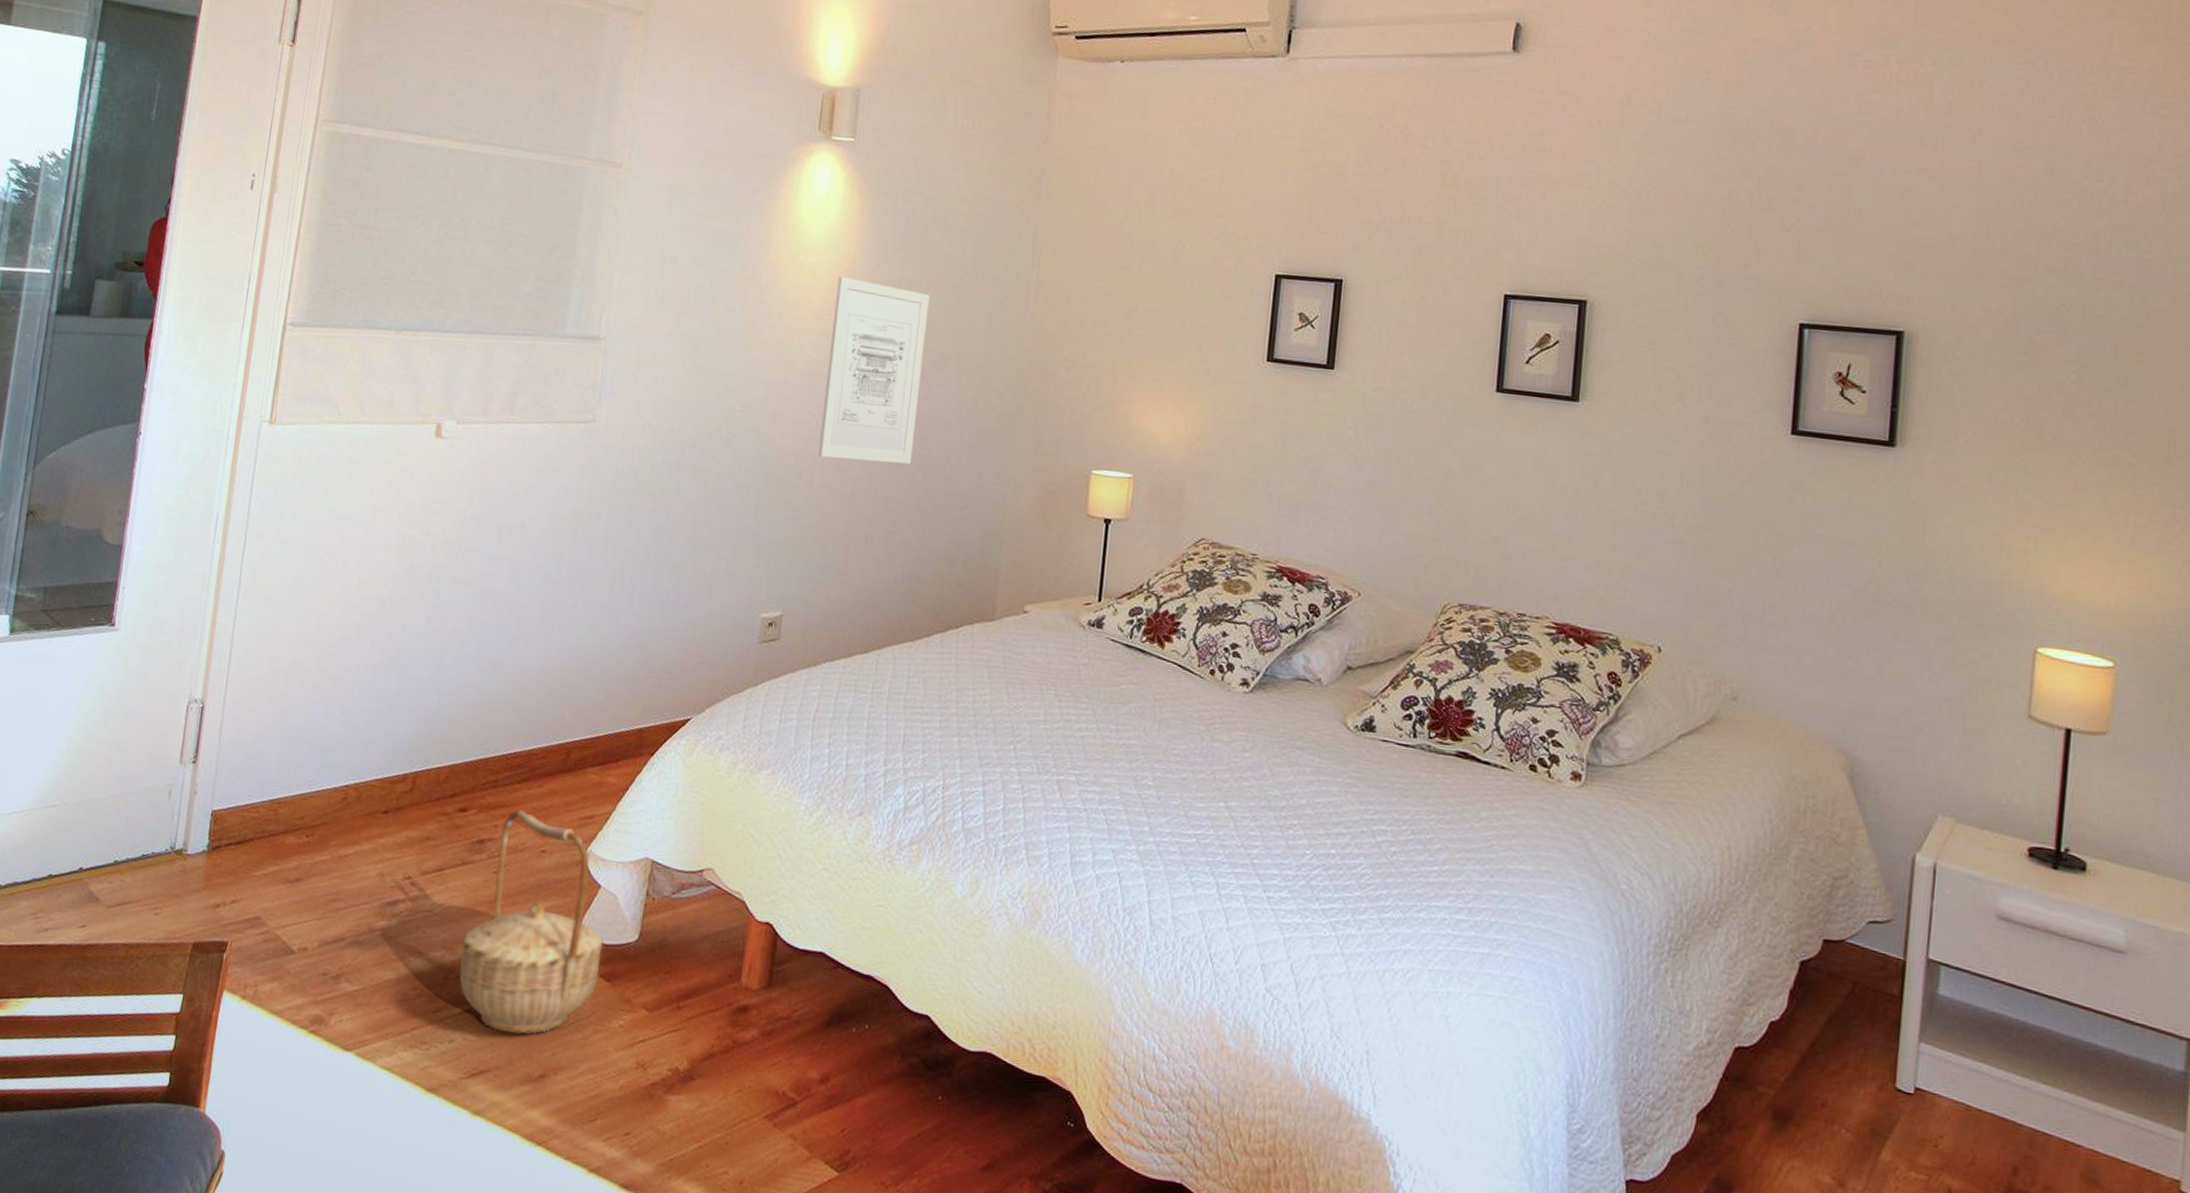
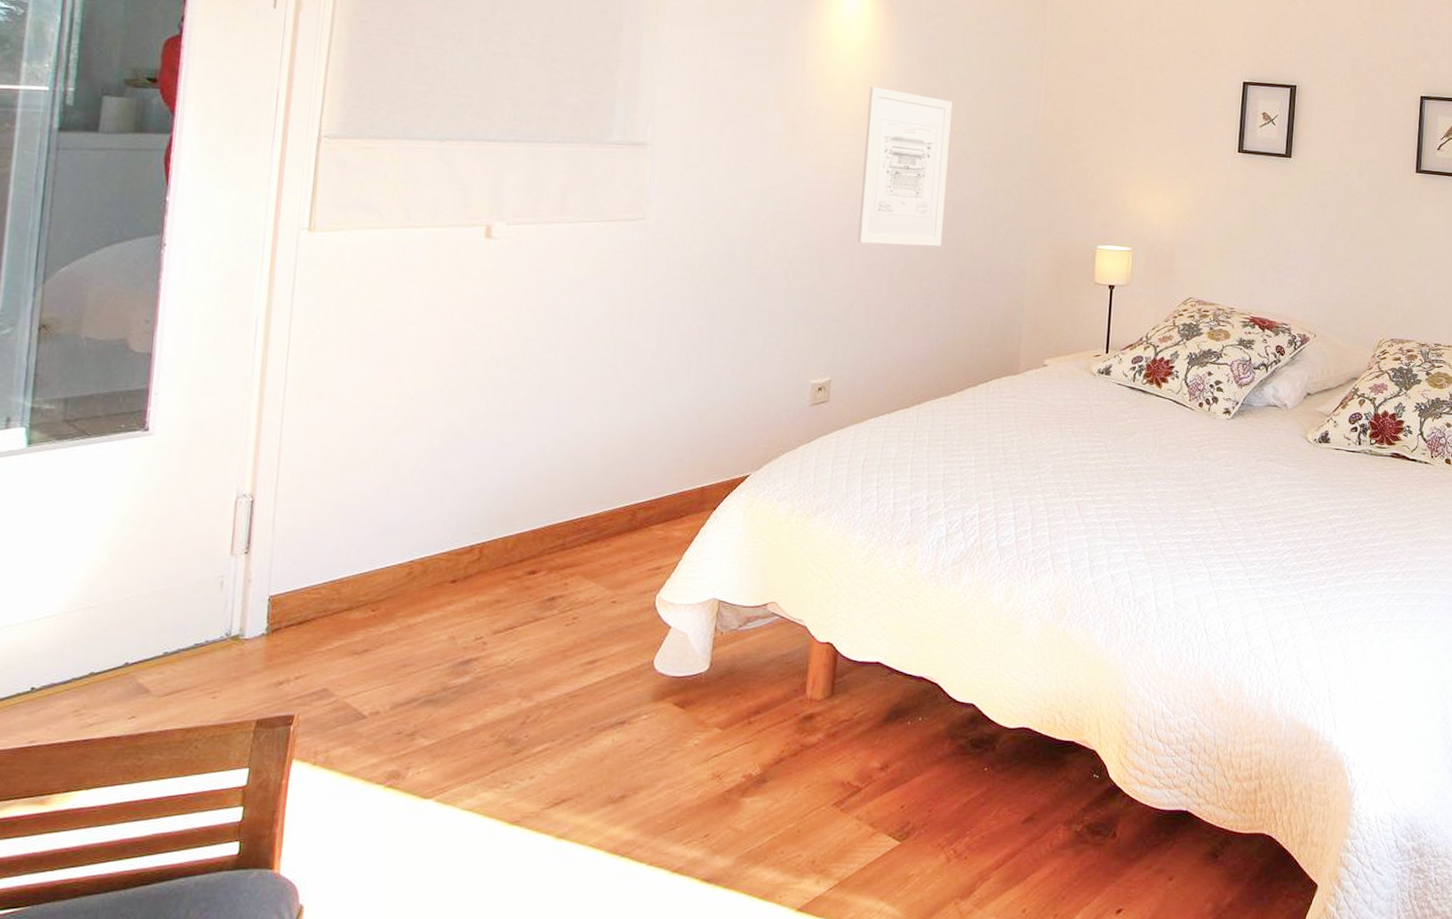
basket: present [459,810,604,1034] -> none [536,568,676,764]

